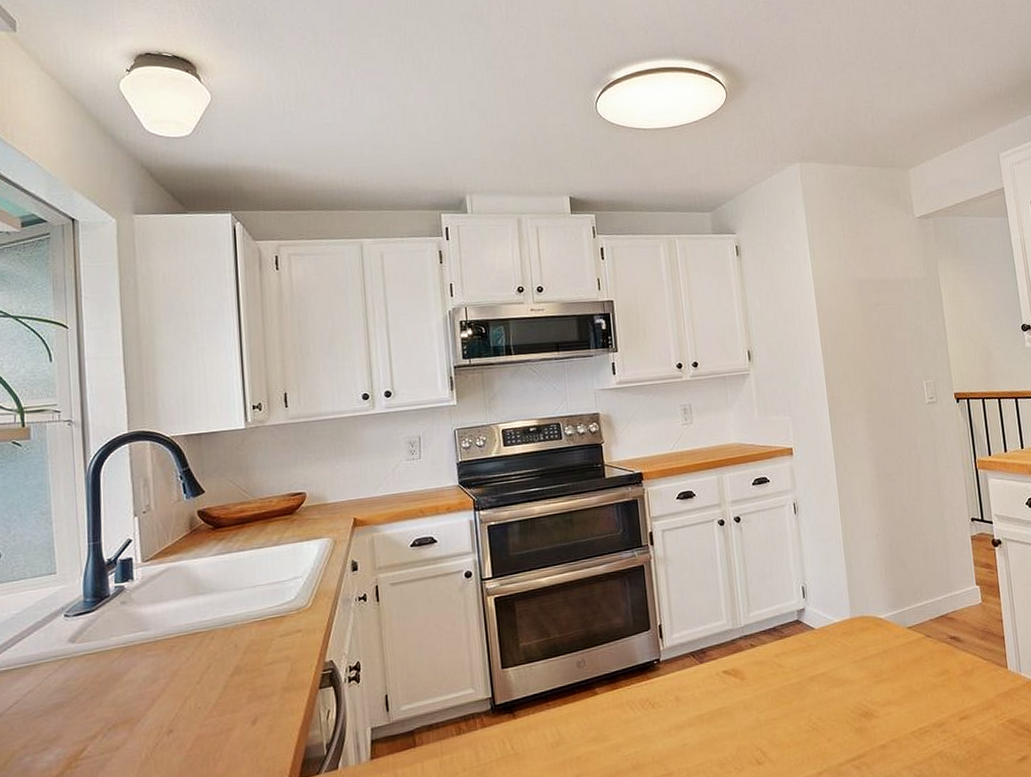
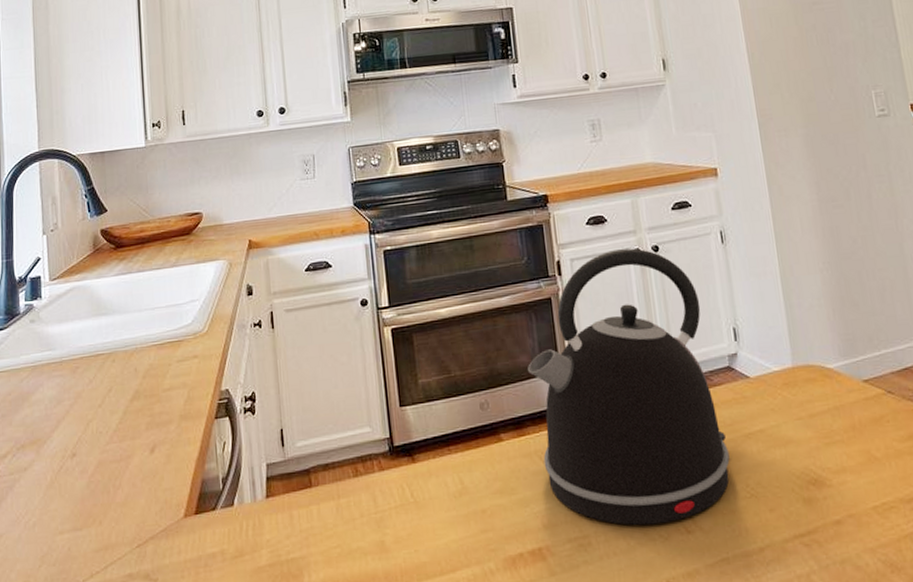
kettle: none [621,519,796,762] -> present [528,248,730,526]

